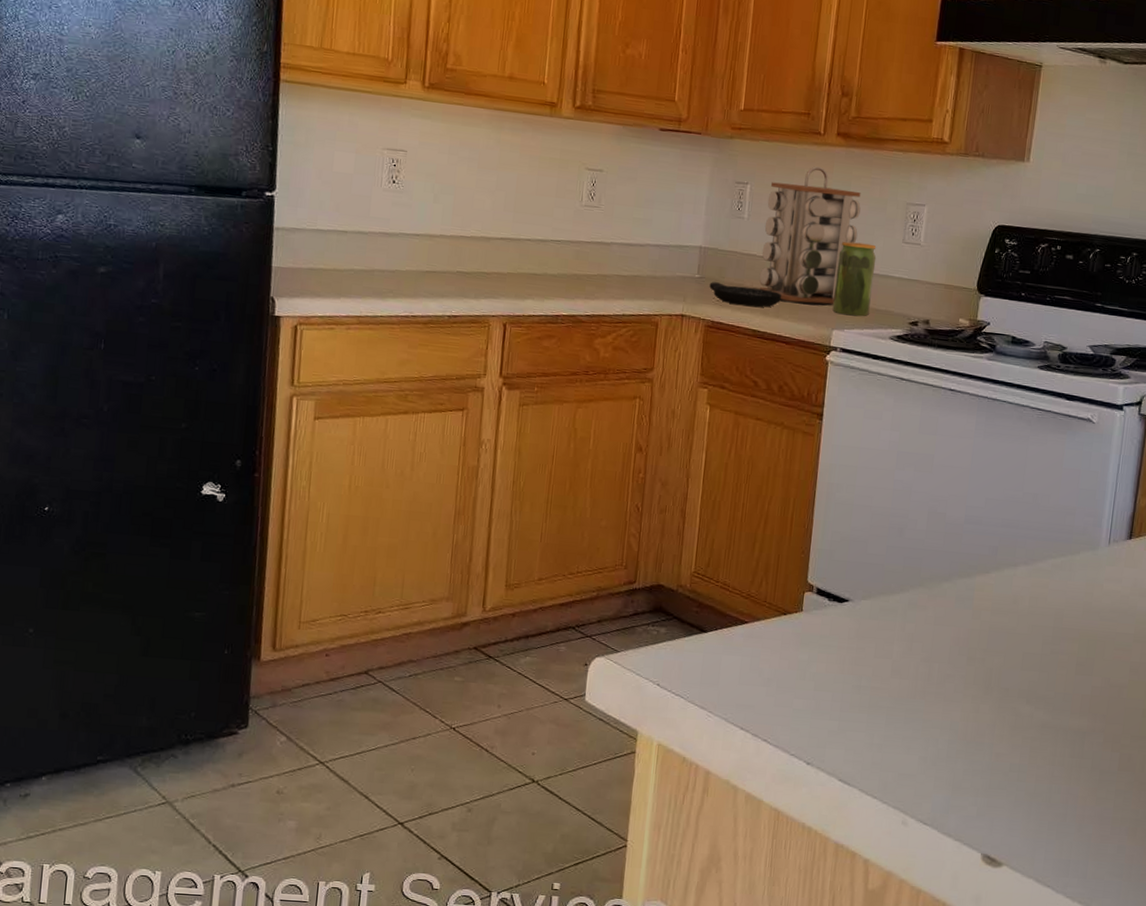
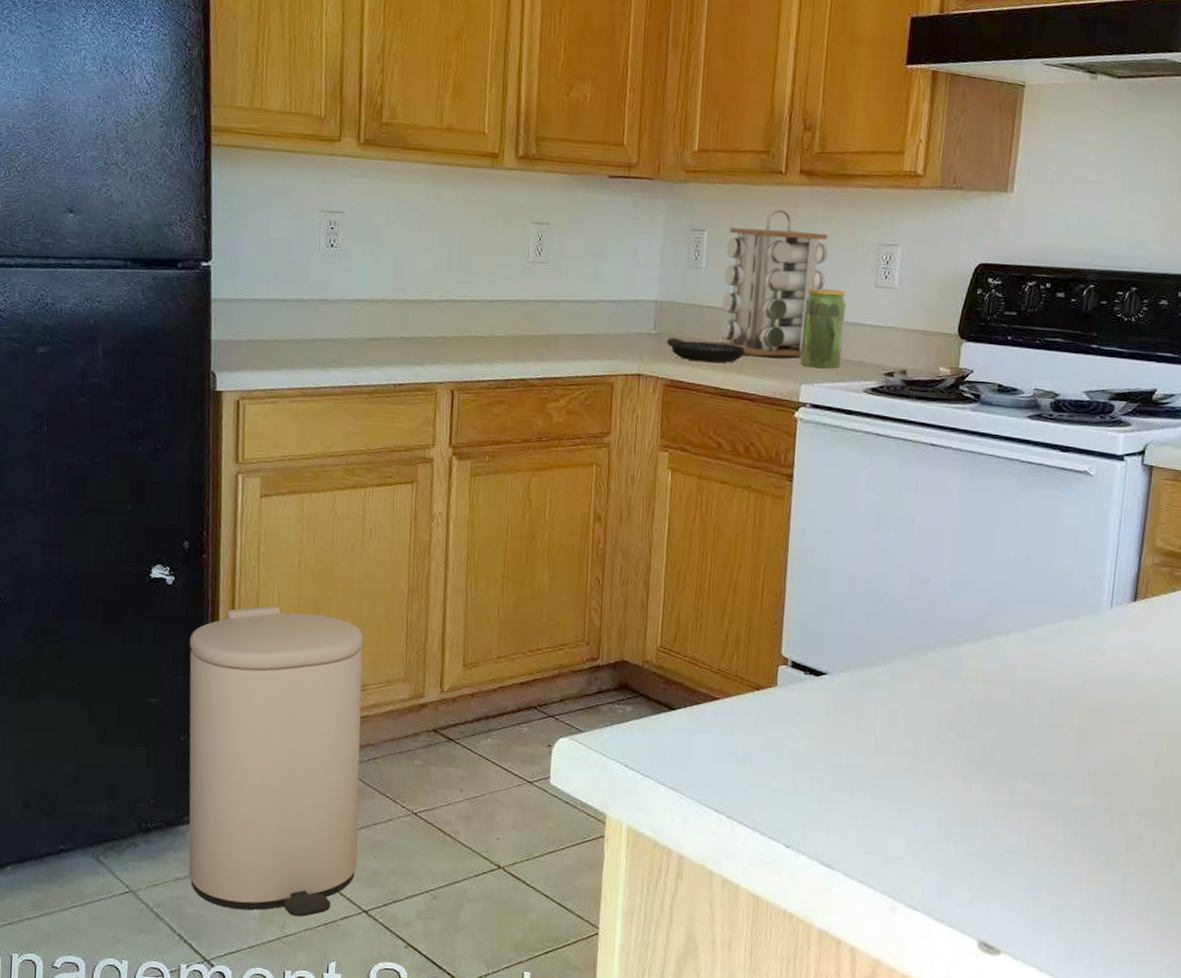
pedal bin: none [226,524,410,829] -> present [188,606,363,917]

